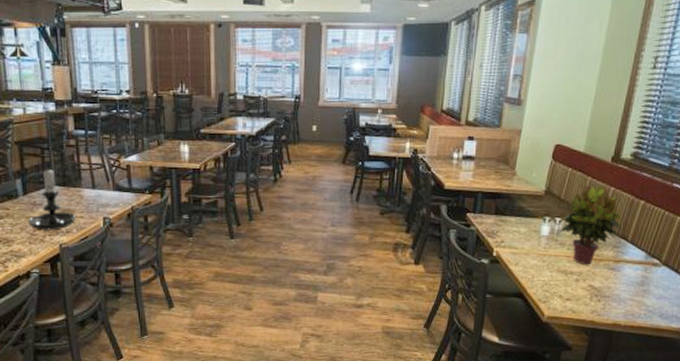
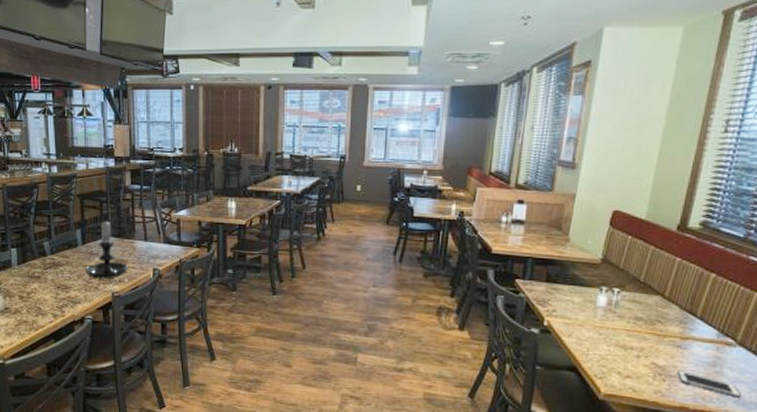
potted plant: present [560,184,622,265] -> none [619,253,690,341]
cell phone: none [611,291,666,313] -> present [677,371,742,398]

